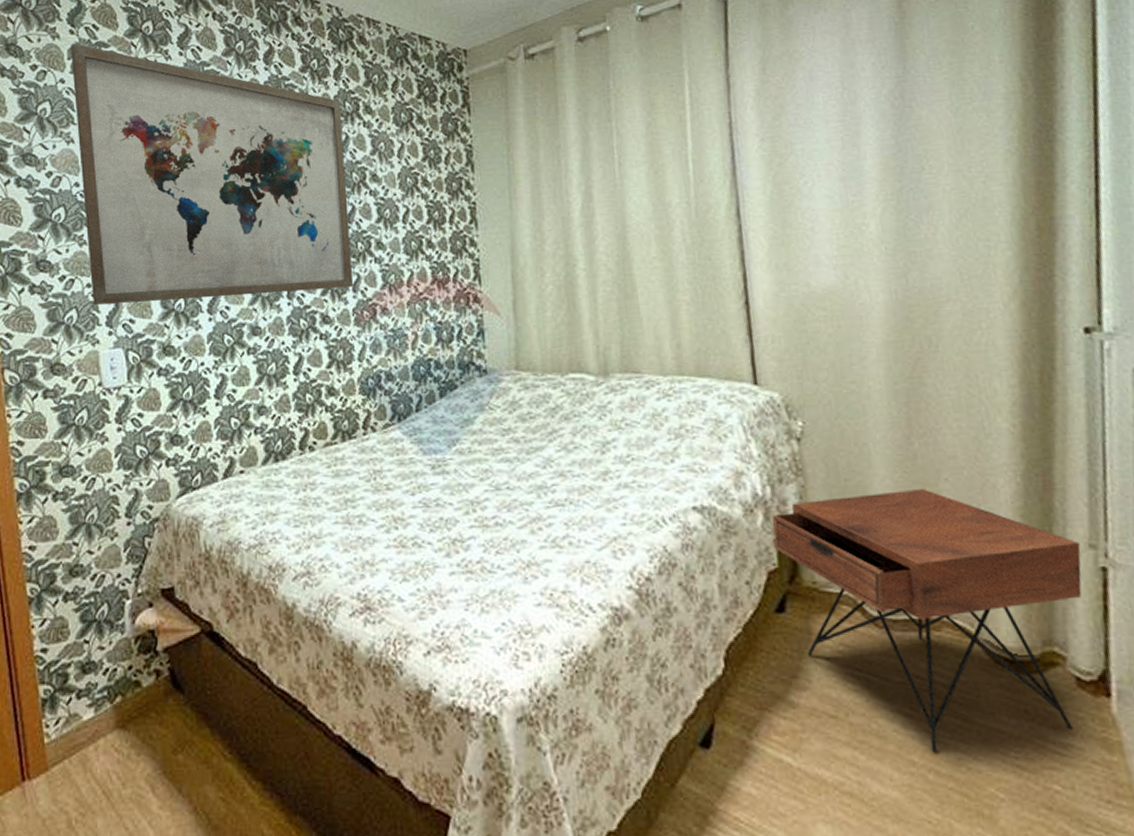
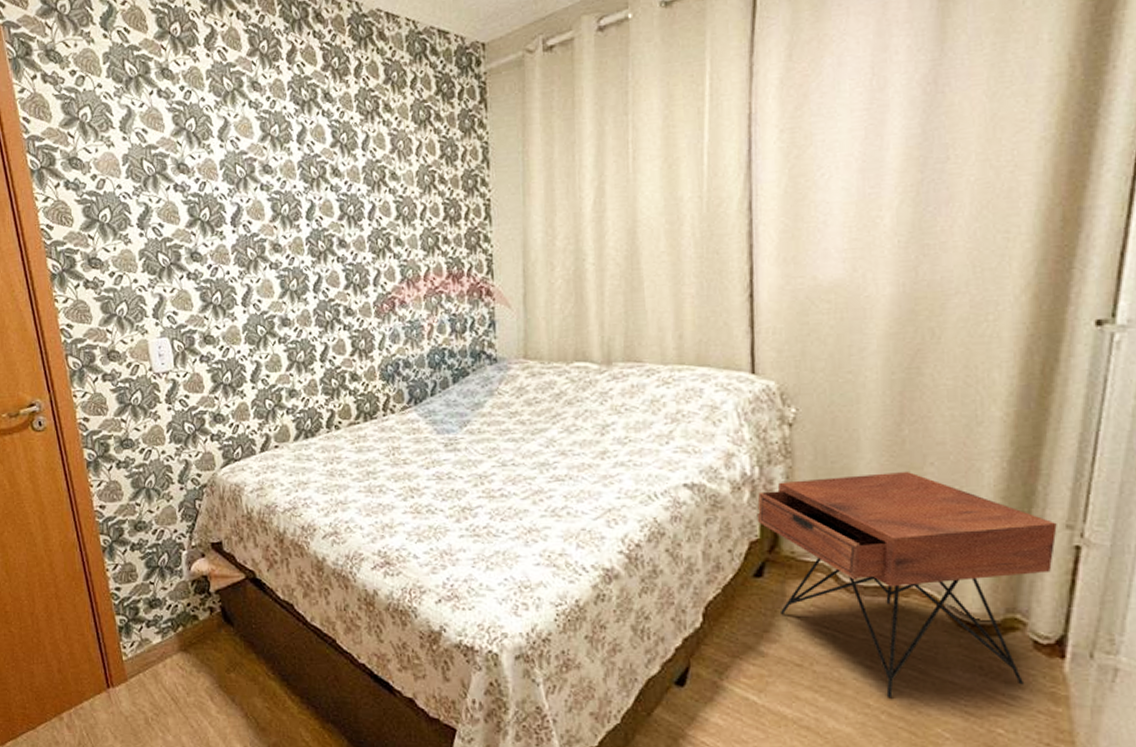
wall art: present [71,42,354,305] -> none [105,47,374,299]

